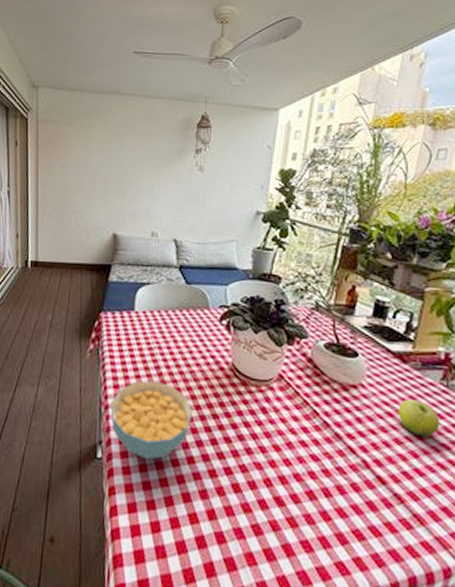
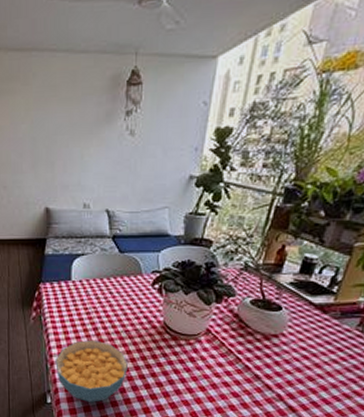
fruit: present [398,399,440,438] -> none [313,344,351,375]

